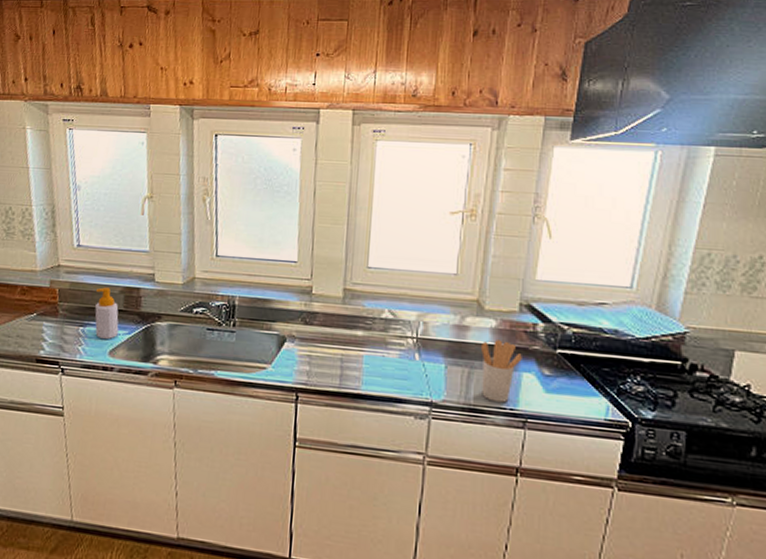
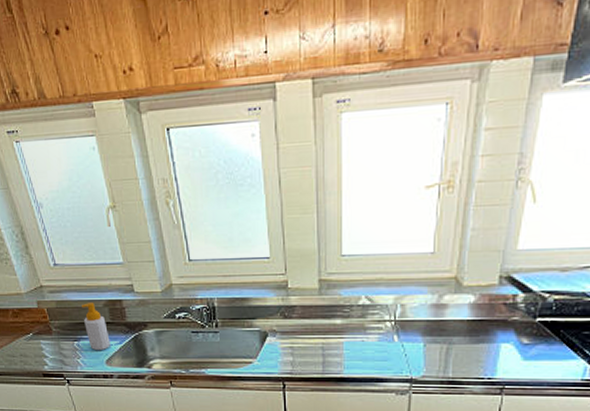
utensil holder: present [480,340,522,403] -> none [458,314,501,373]

